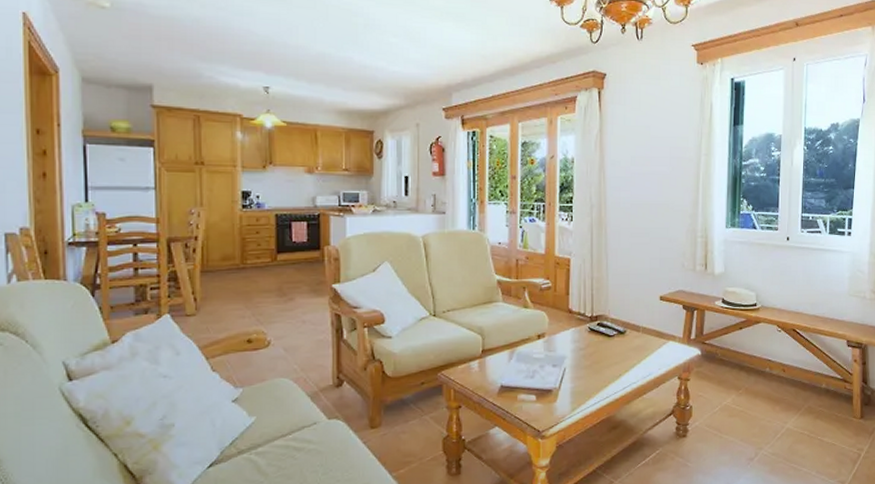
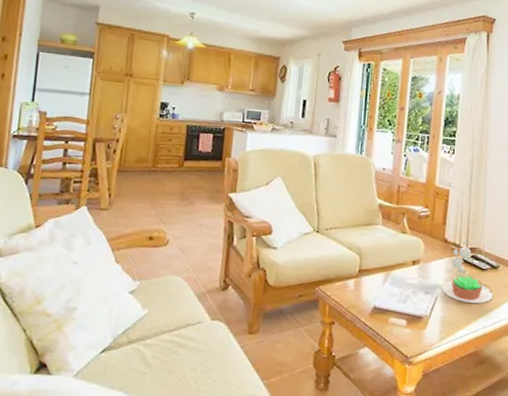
succulent plant: none [569,308,622,371] -> present [441,239,493,304]

